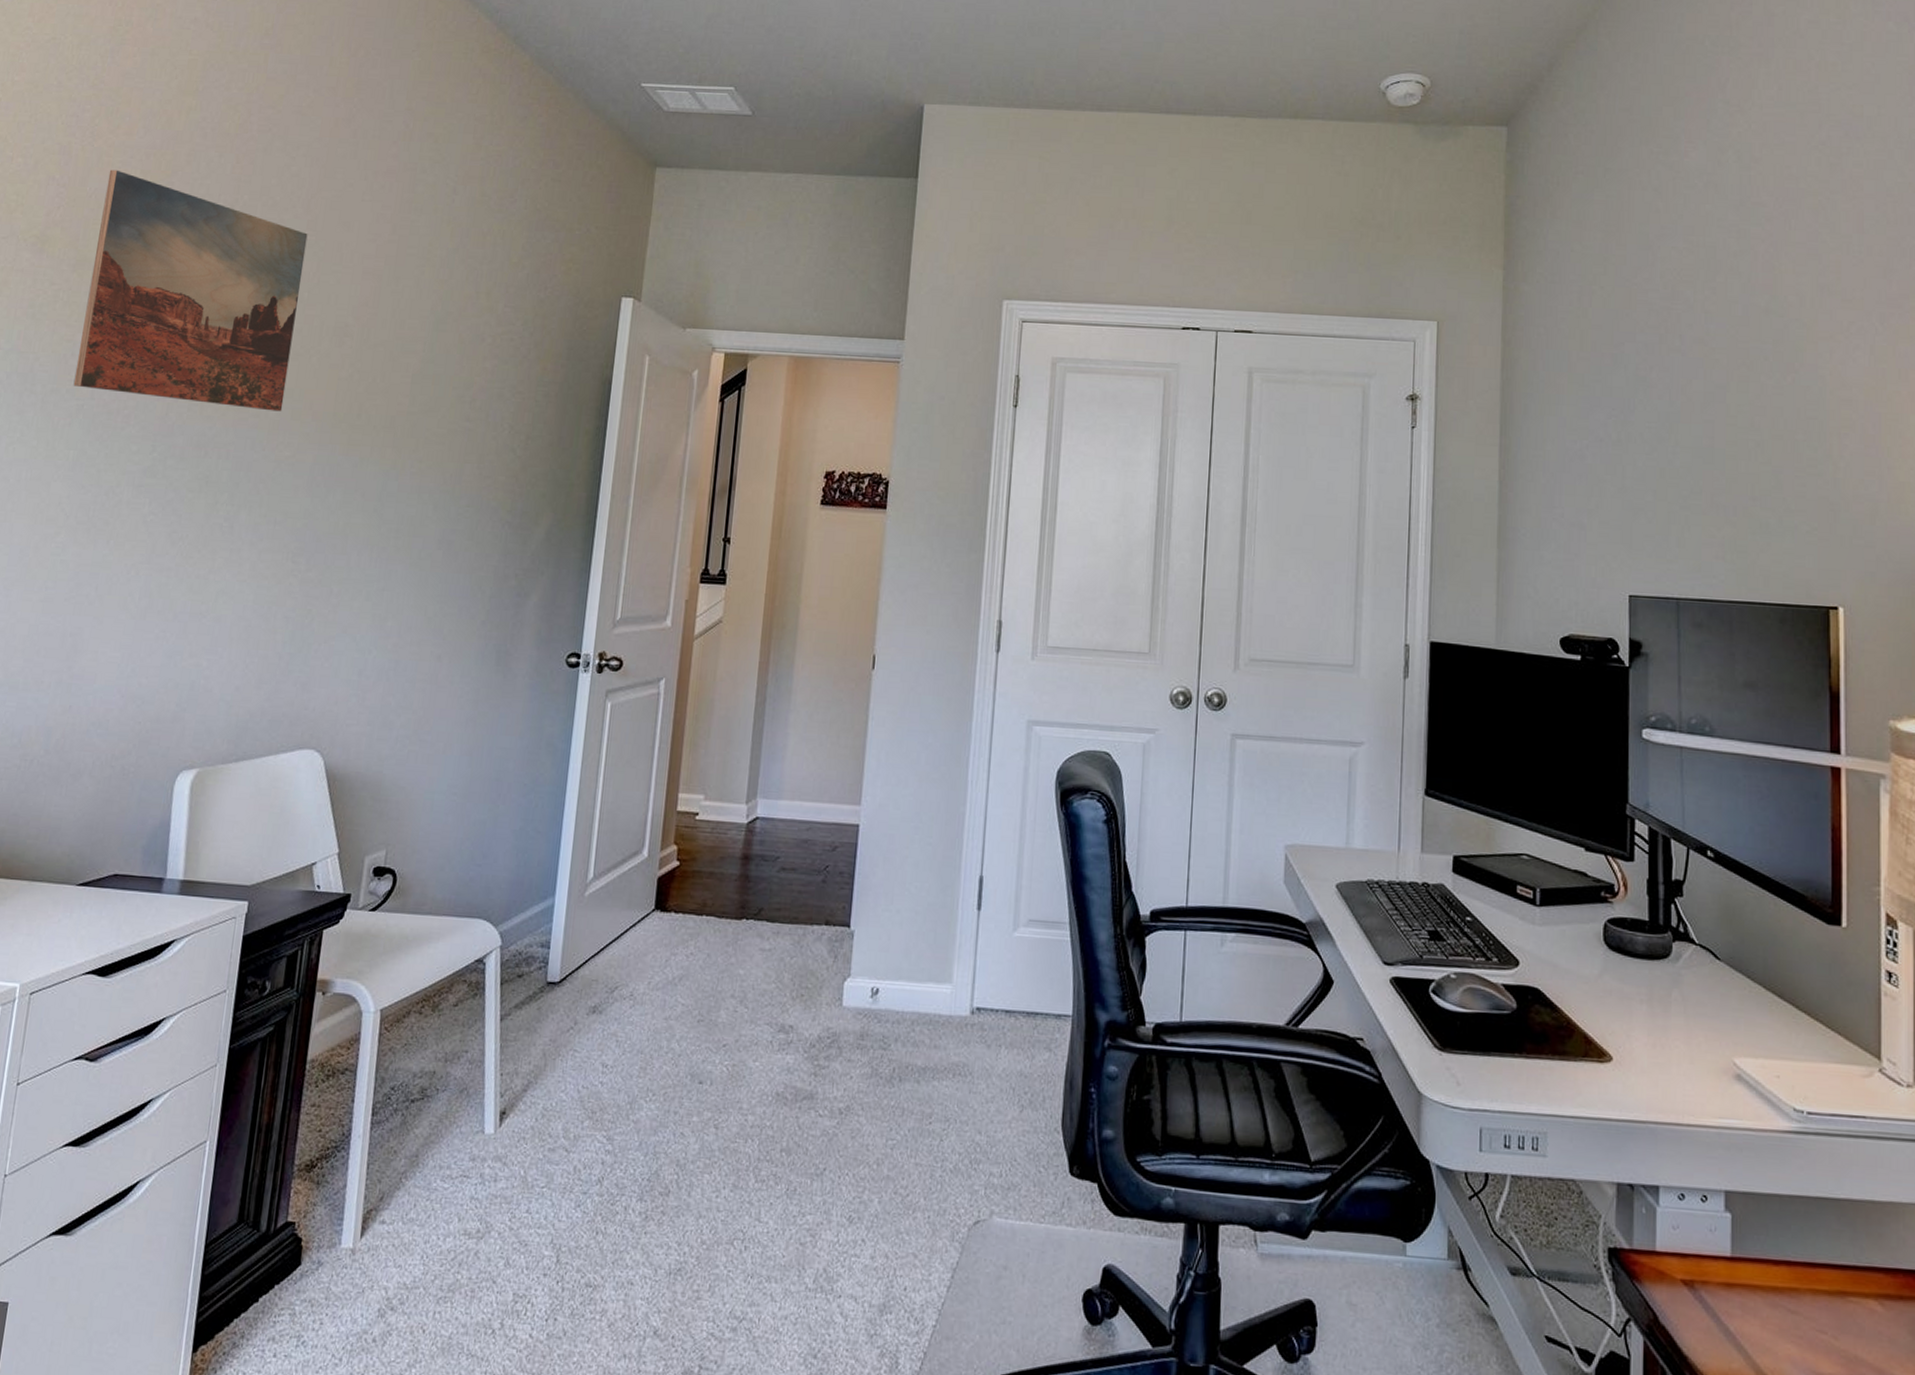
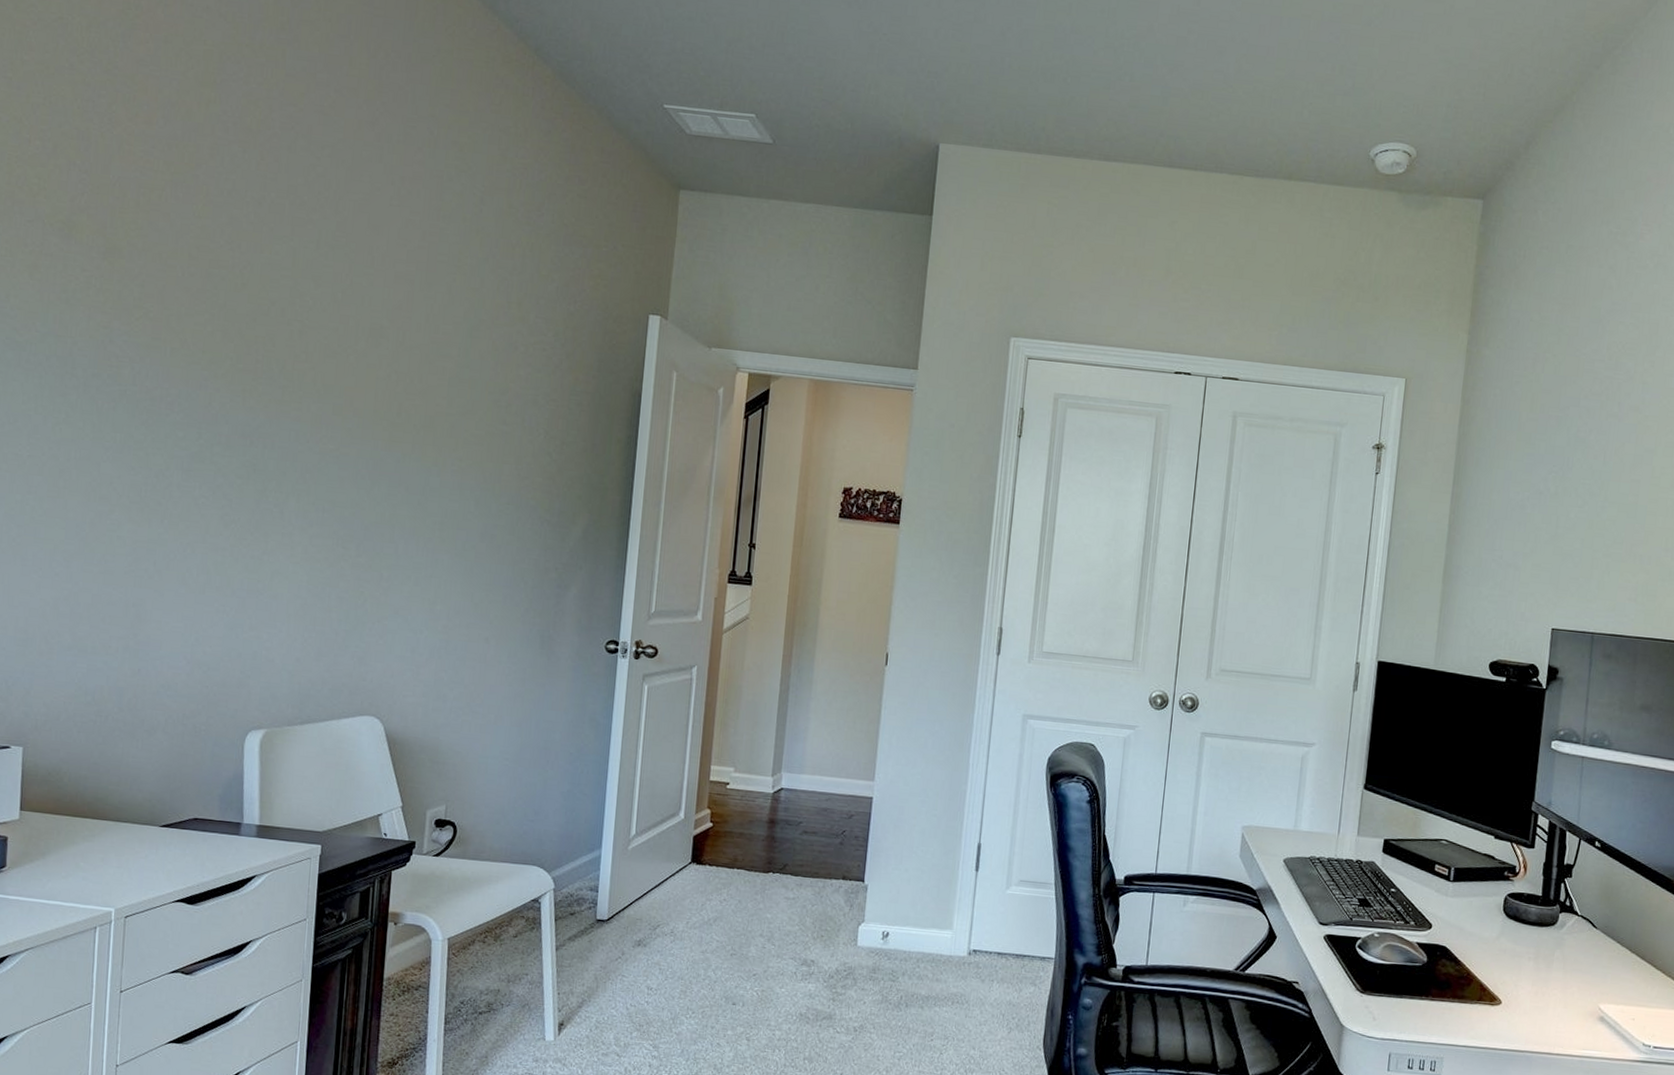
wall art: present [73,169,308,412] -> none [114,158,338,407]

